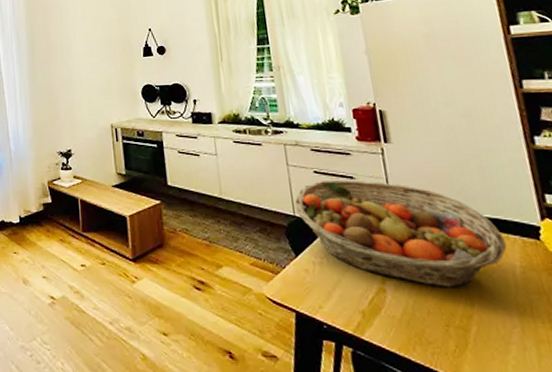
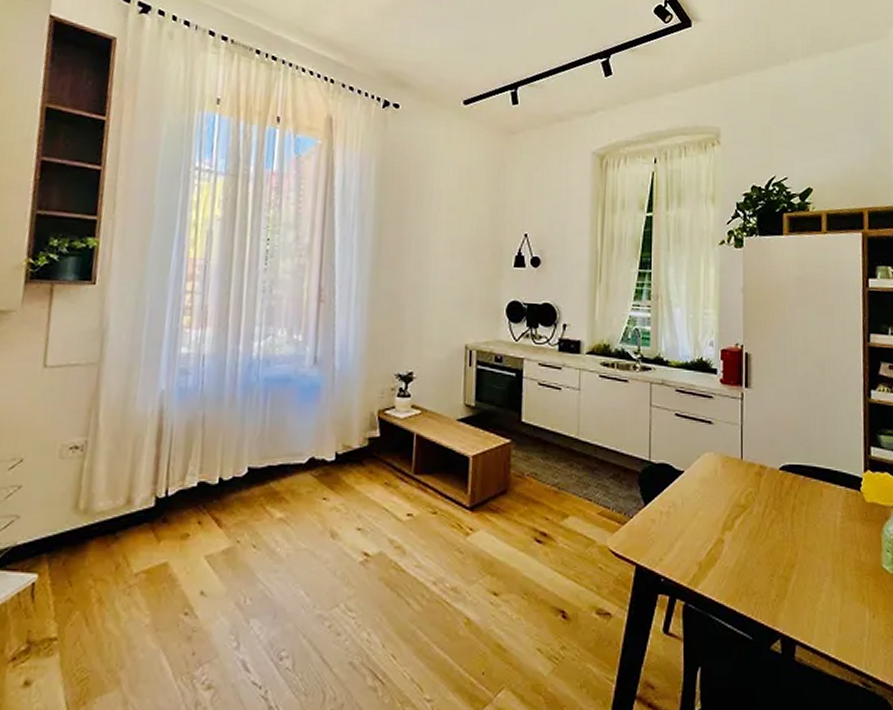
fruit basket: present [294,180,507,288] -> none [652,424,833,538]

